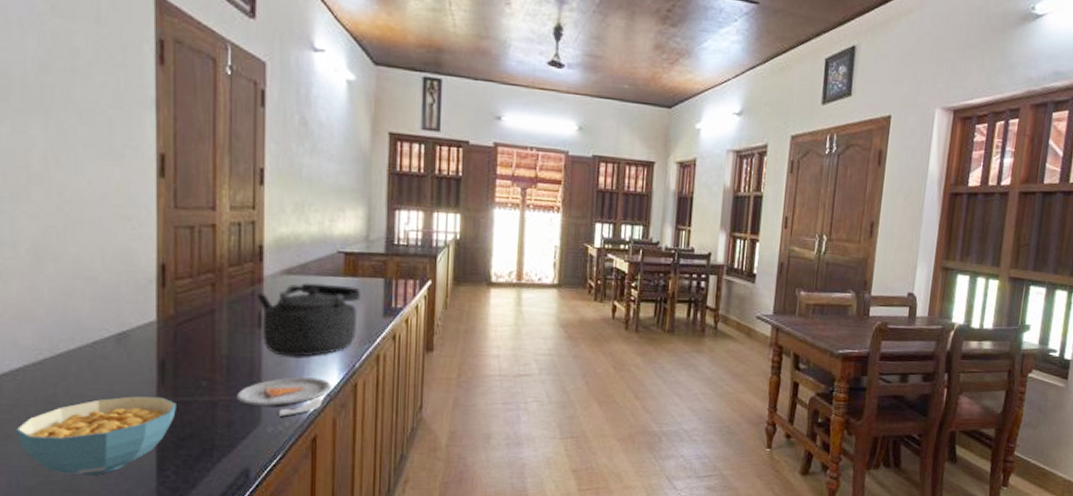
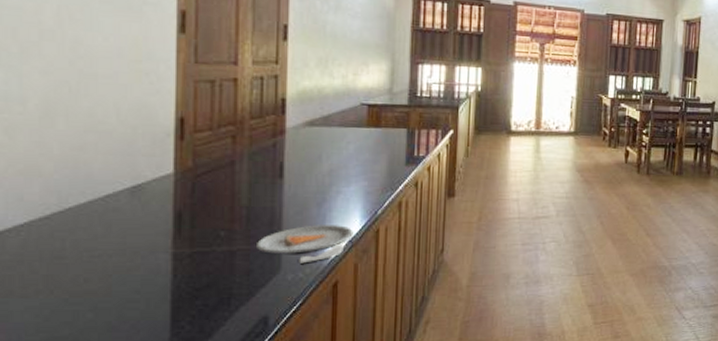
cereal bowl: present [16,396,176,476] -> none [19,248,193,330]
kettle: present [255,282,362,357] -> none [277,133,384,205]

